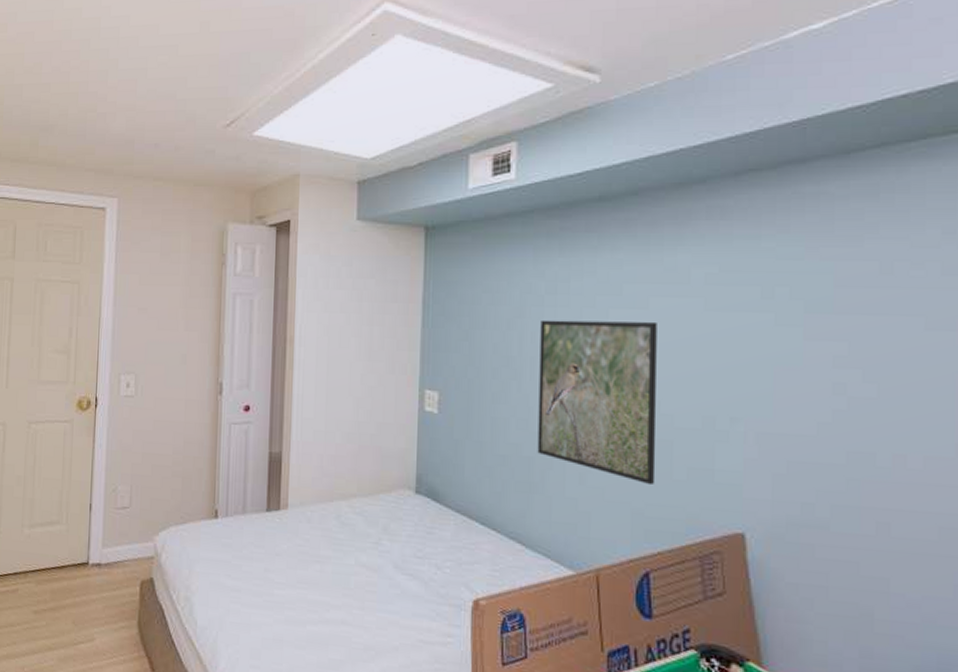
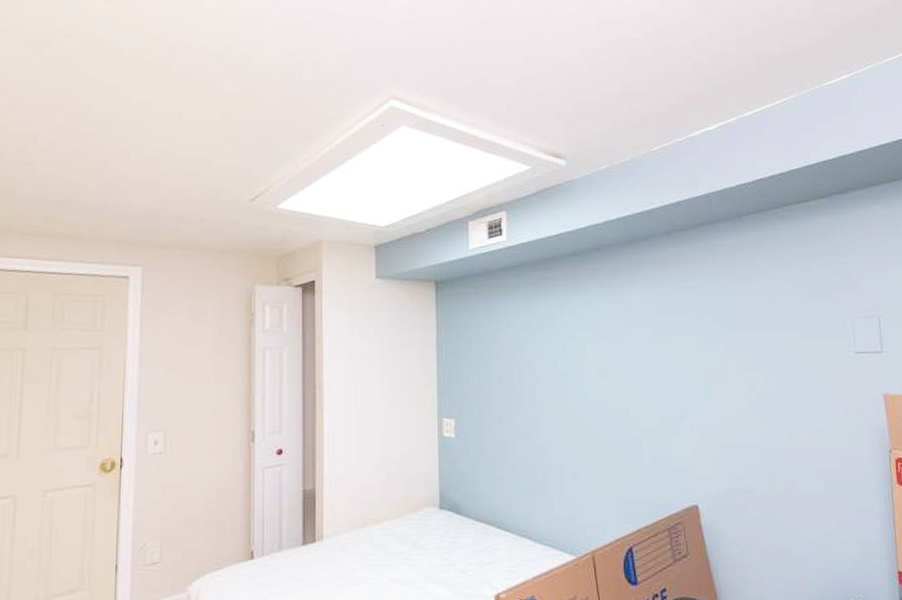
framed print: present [537,319,657,486] -> none [534,347,631,477]

